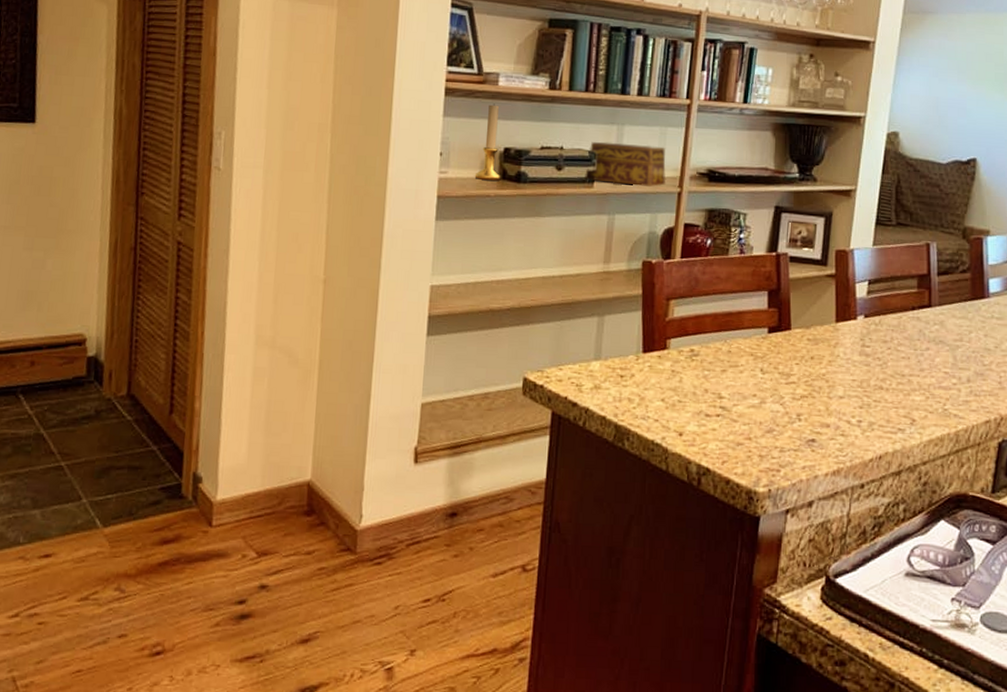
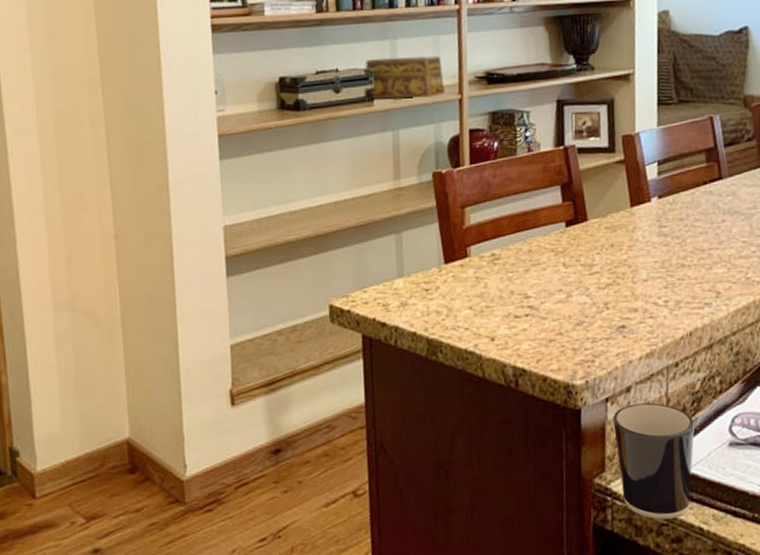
candle holder: present [474,103,502,181] -> none [253,34,281,113]
mug: none [790,519,873,641] -> present [612,402,695,520]

